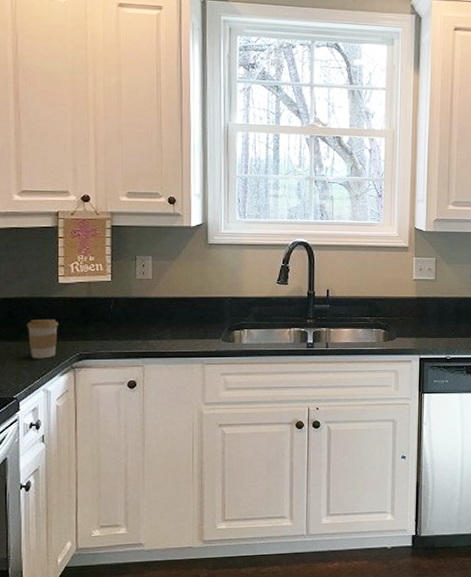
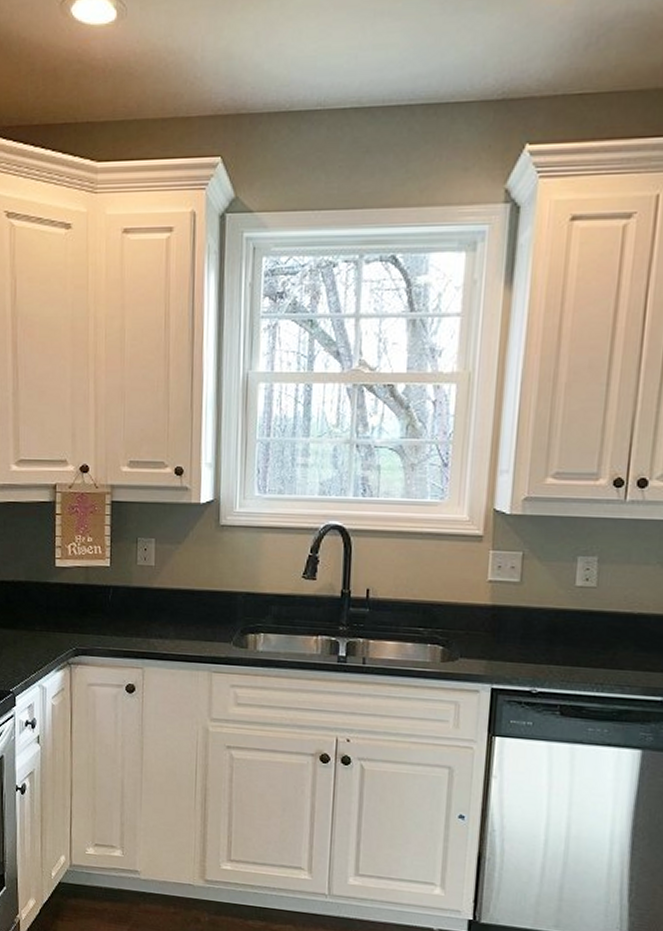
coffee cup: present [27,318,58,359] -> none [23,606,55,651]

